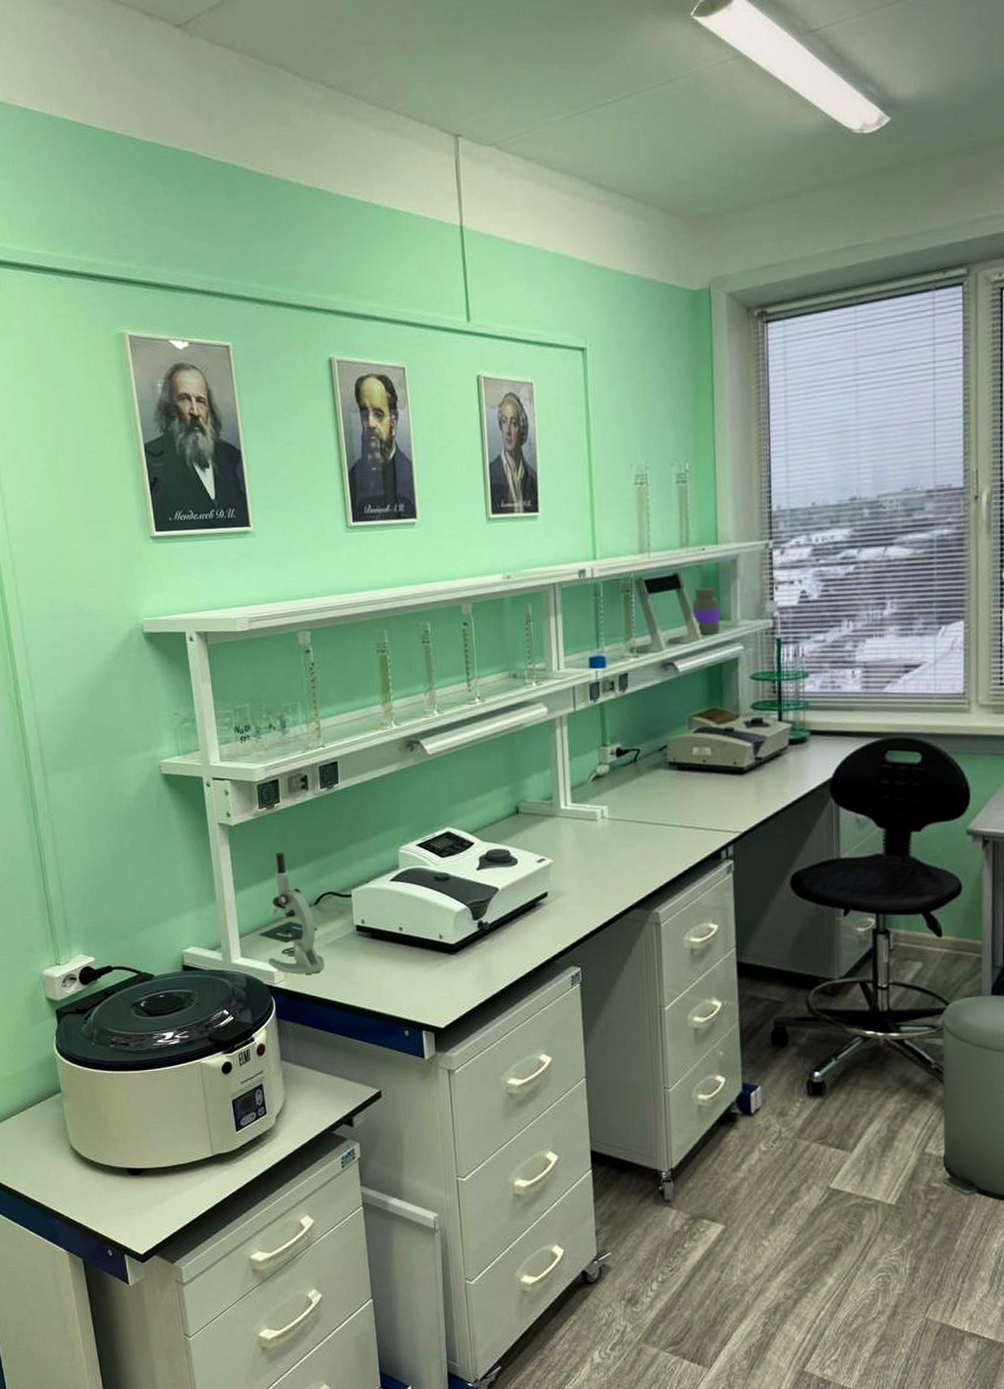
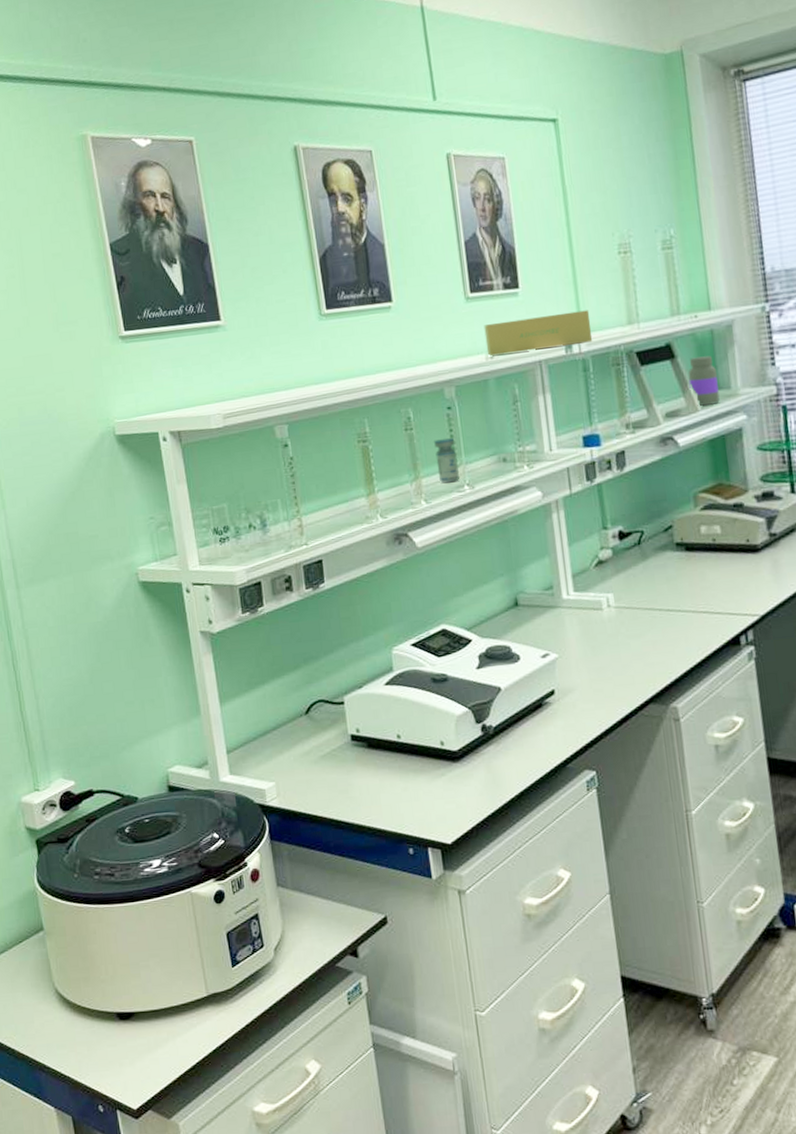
microscope: present [258,852,324,975] -> none [247,659,319,792]
medicine: none [449,652,471,695] -> present [434,437,459,483]
box: none [503,537,605,577] -> present [484,310,593,357]

